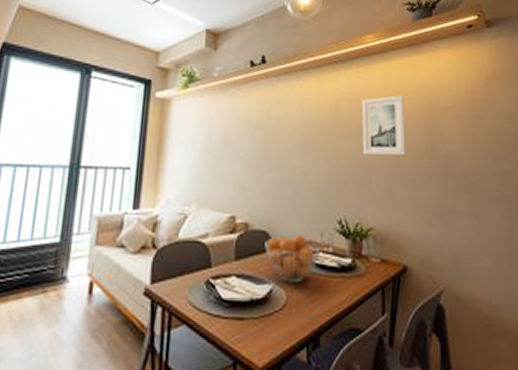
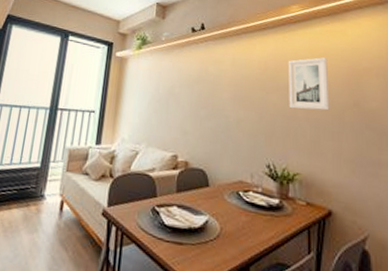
fruit basket: present [265,235,321,283] -> none [202,174,251,217]

